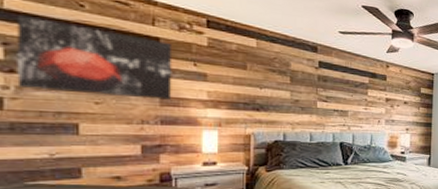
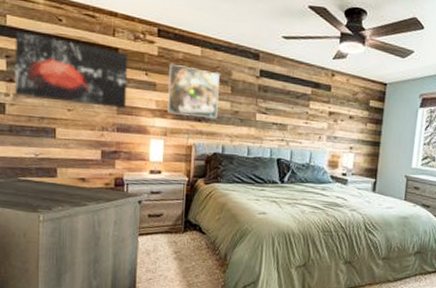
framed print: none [221,54,278,108] -> present [167,63,220,119]

